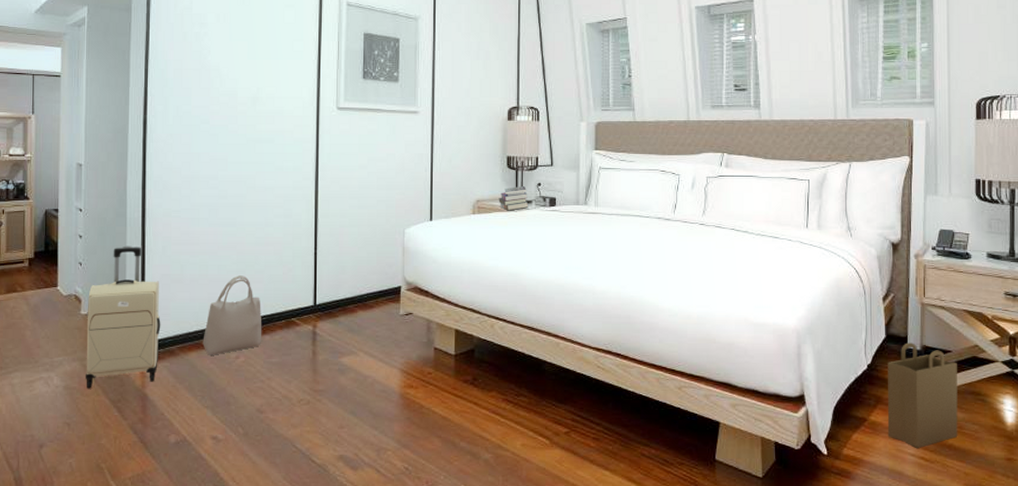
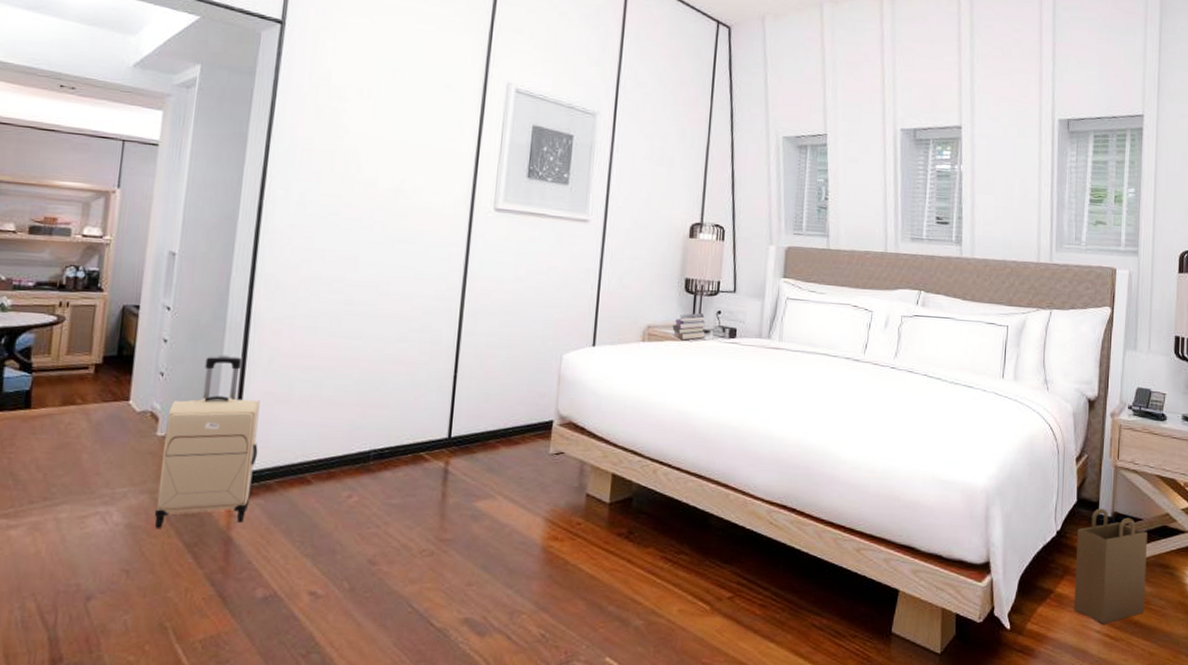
handbag: present [203,275,262,355] -> none [308,398,384,493]

